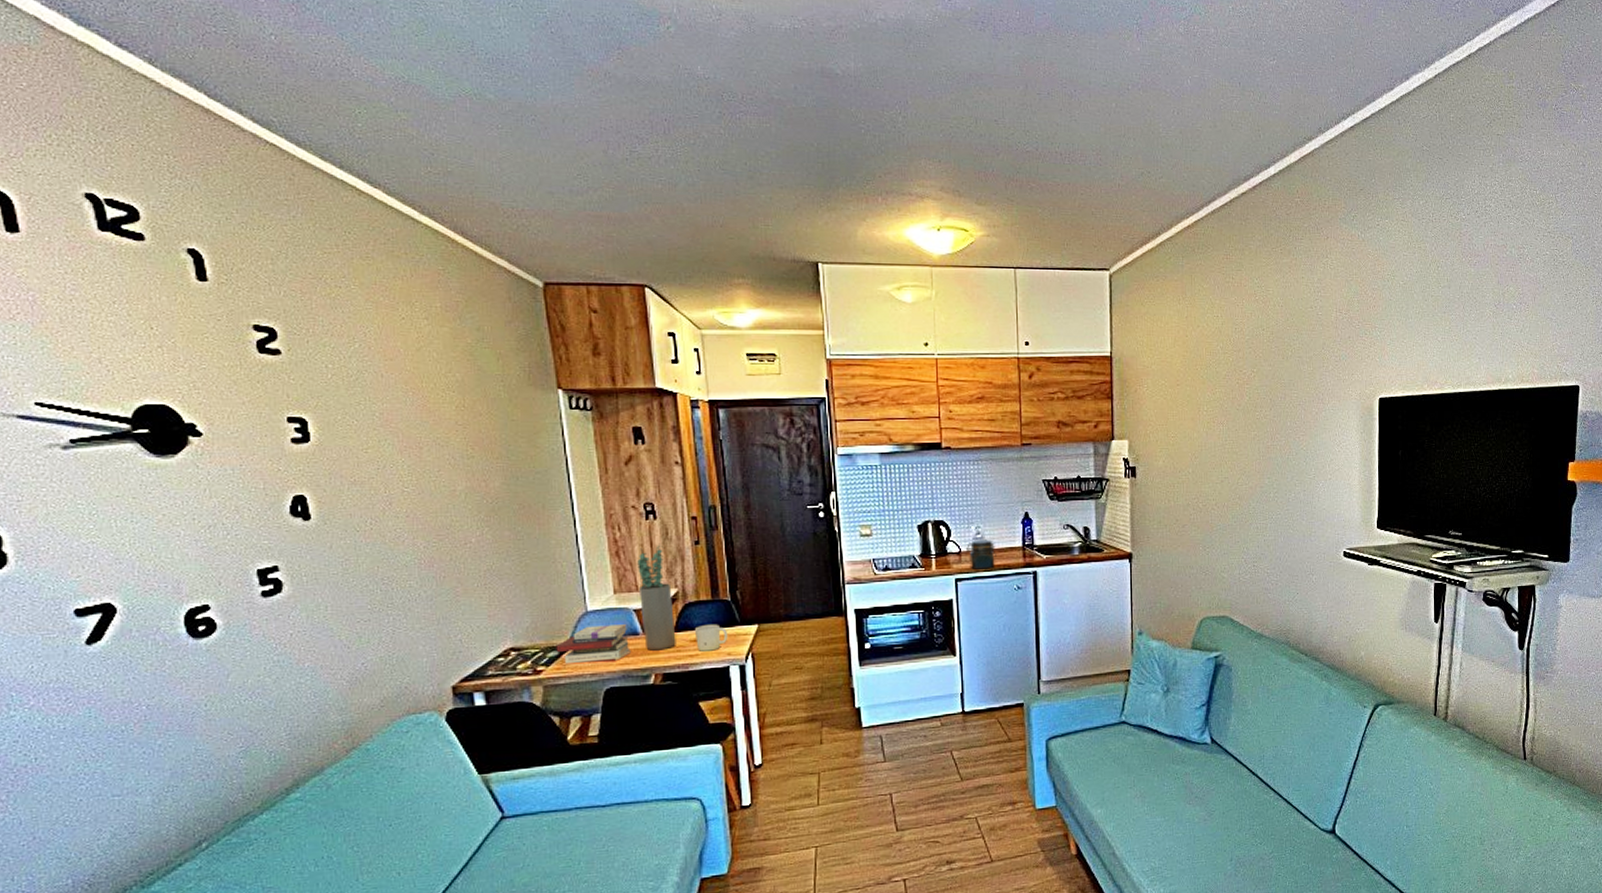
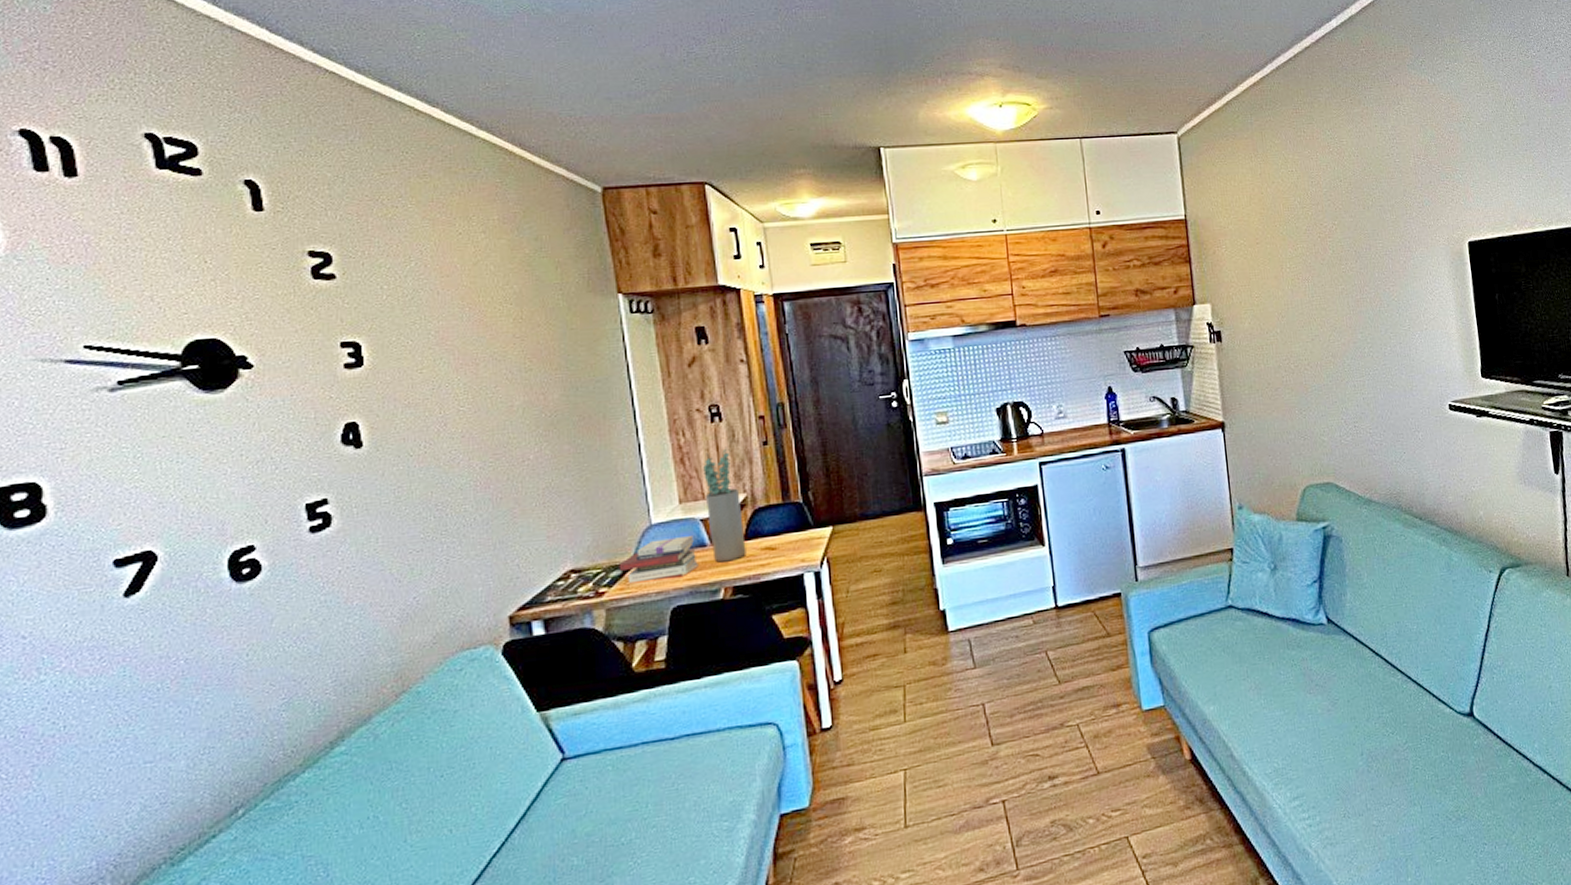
mug: present [694,624,729,651] -> none [765,528,802,560]
jar: present [965,539,996,570] -> none [1047,418,1081,451]

